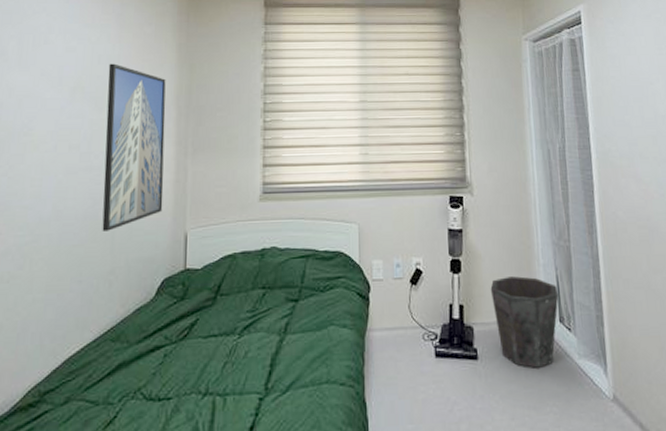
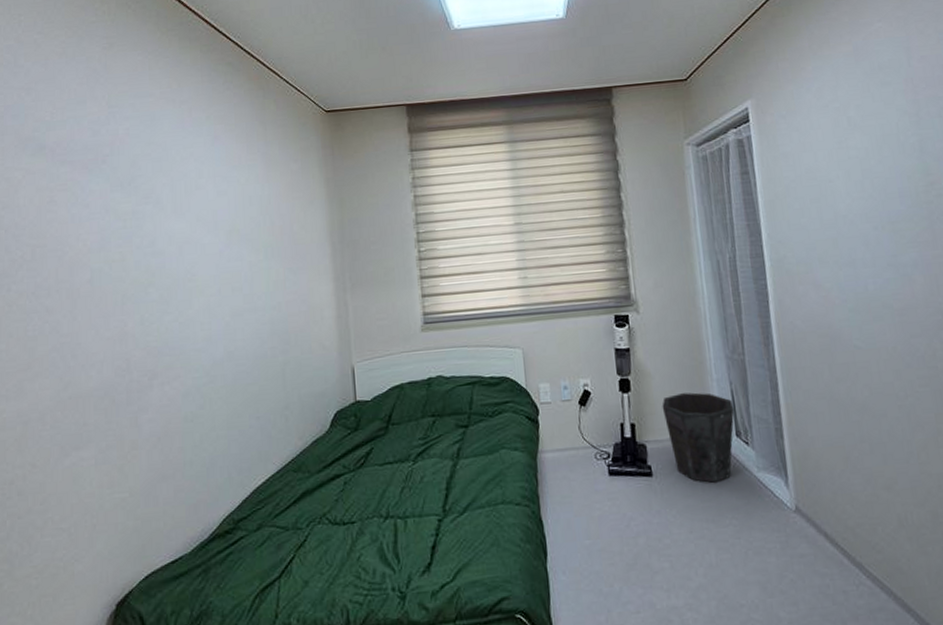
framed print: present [102,63,166,231] -> none [260,203,328,369]

